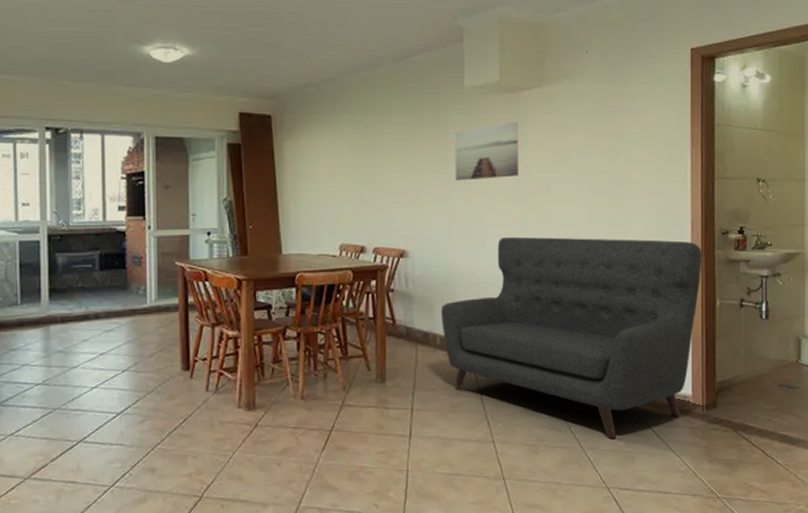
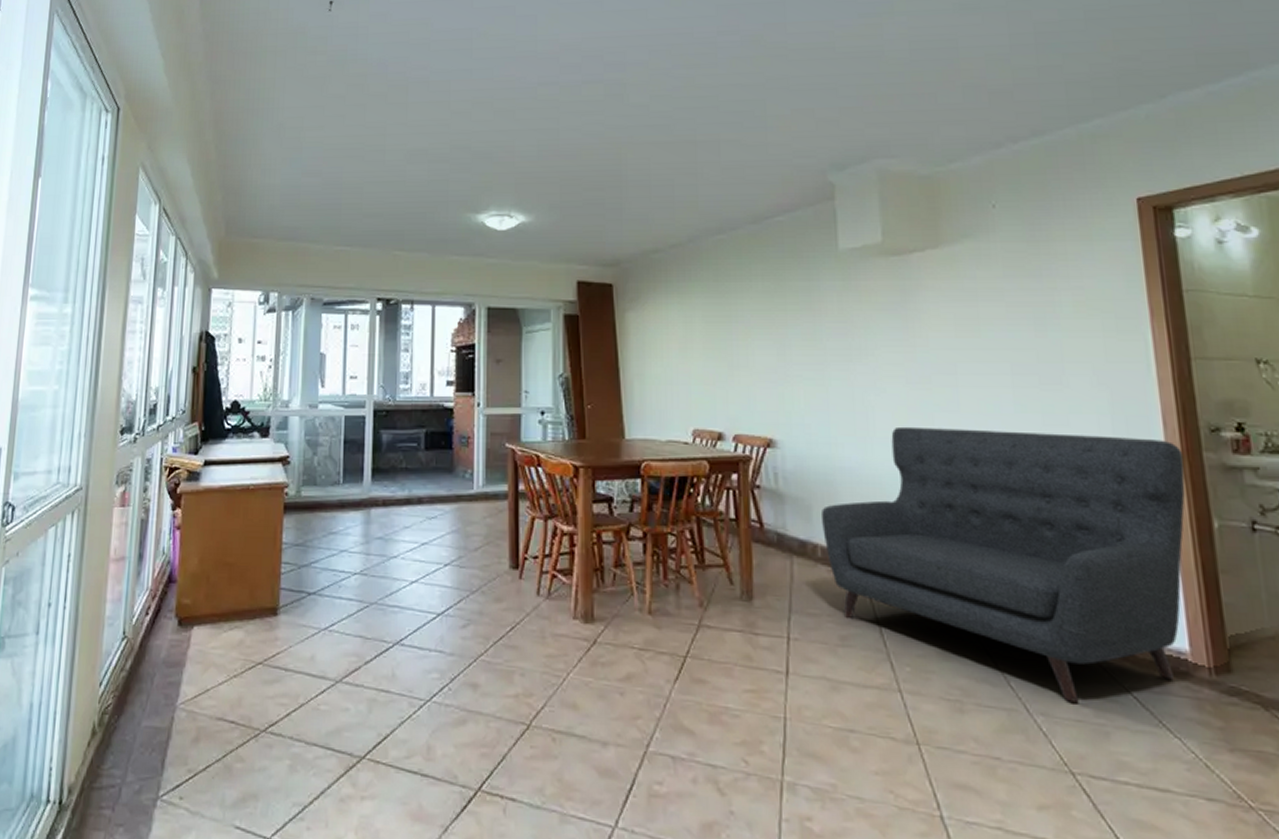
wall art: present [455,122,518,181] -> none [829,288,913,358]

